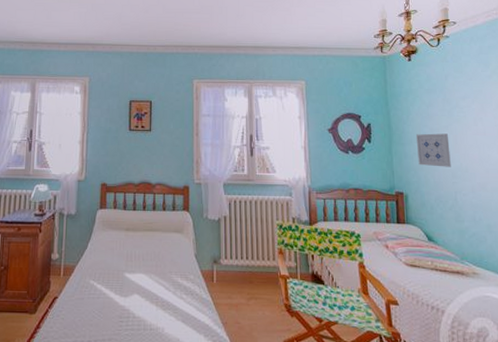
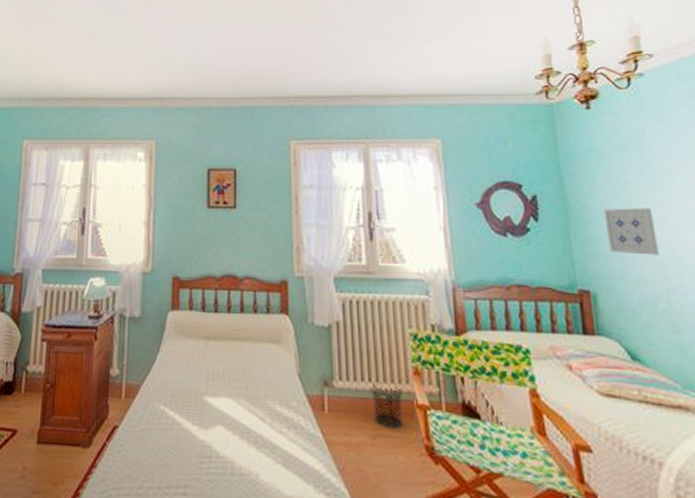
waste bin: none [247,261,271,293] -> present [370,384,404,429]

